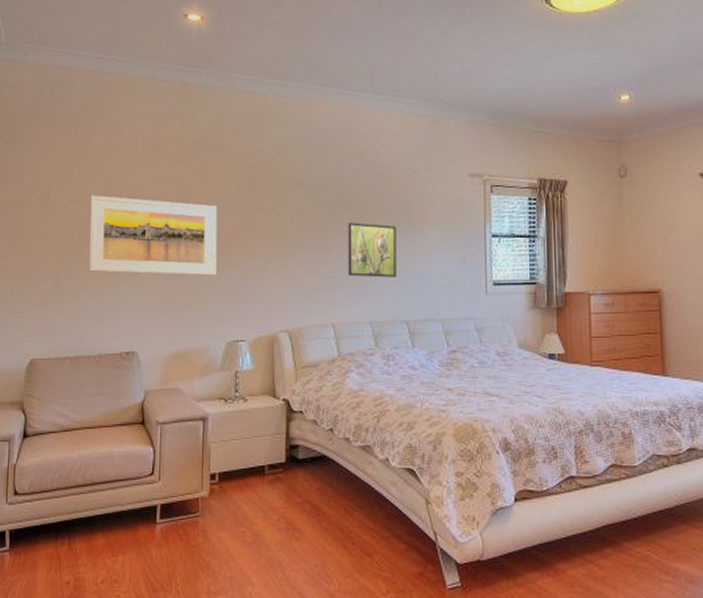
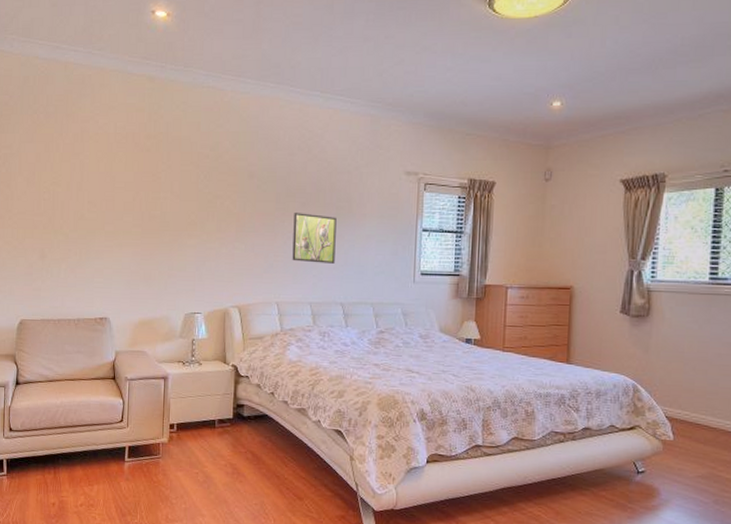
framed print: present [89,195,218,276] -> none [68,178,179,255]

